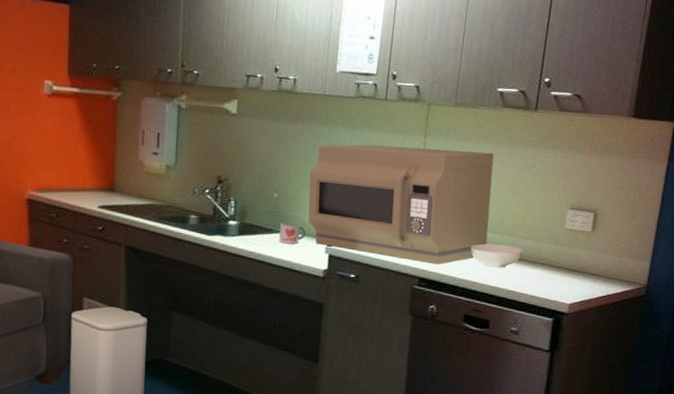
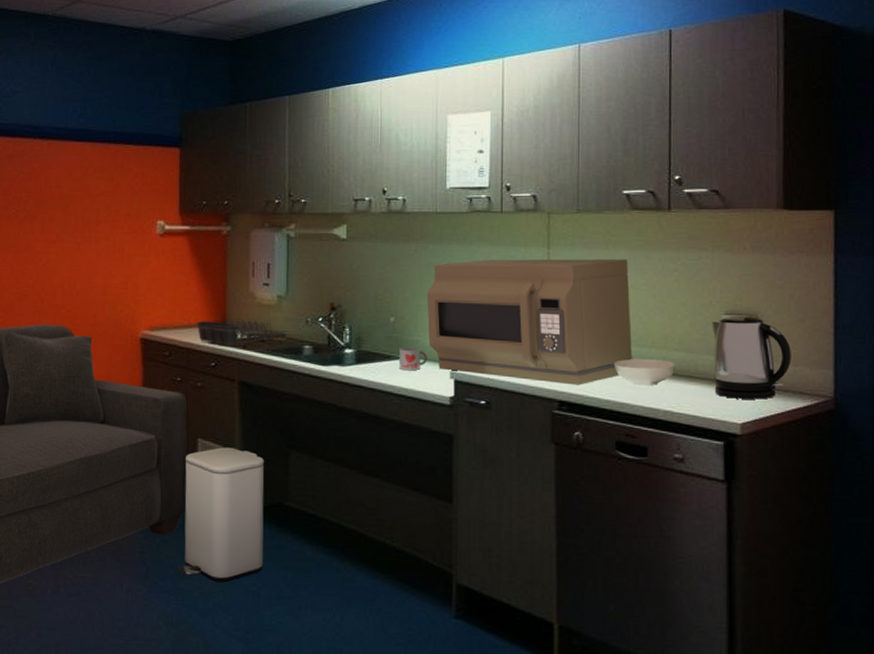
dish rack: none [84,185,174,213] -> present [196,320,287,347]
kettle: none [551,210,620,284] -> present [712,315,791,400]

